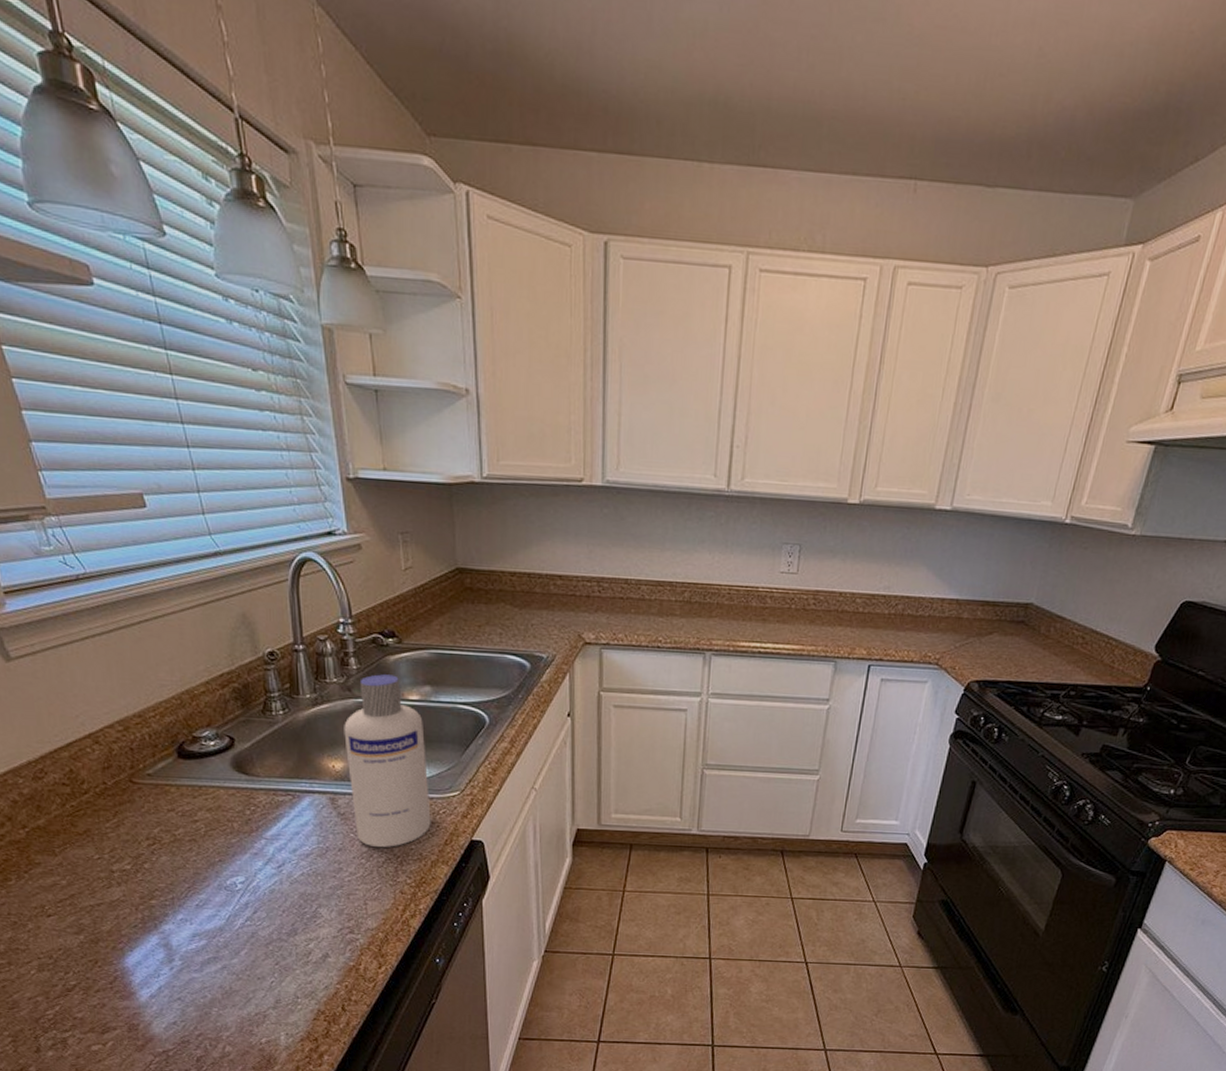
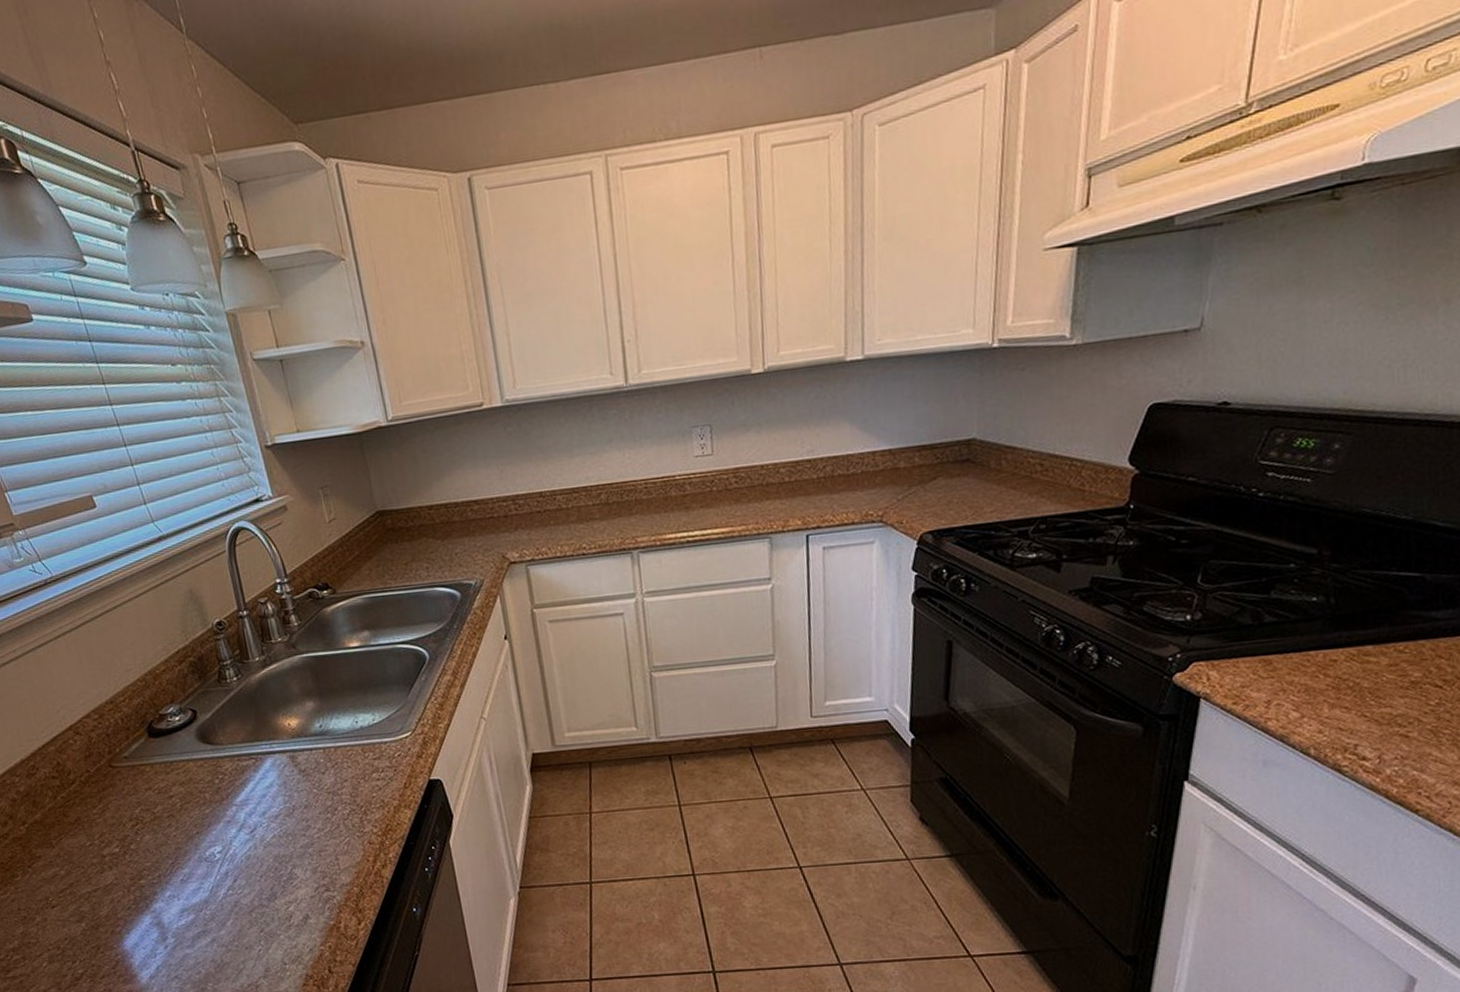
screw cap bottle: present [344,674,431,848] -> none [293,625,389,800]

